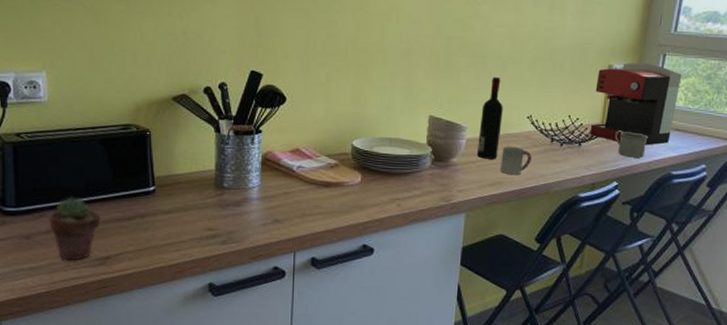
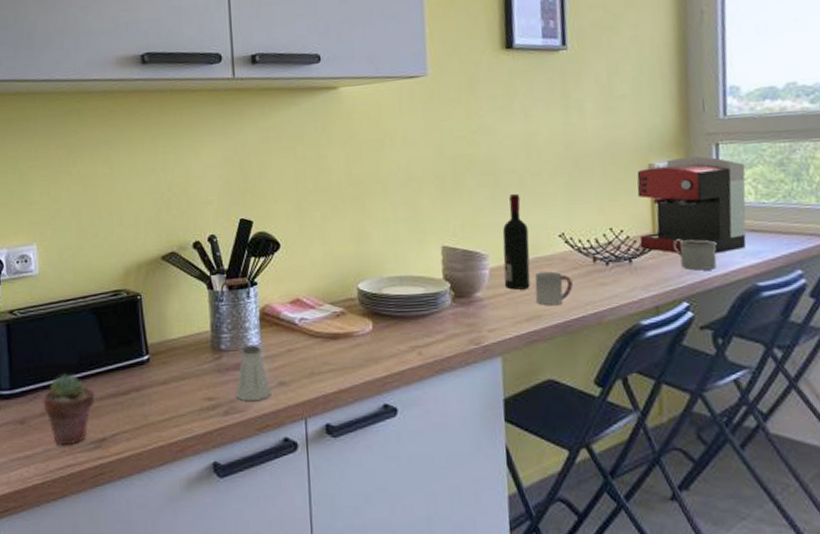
saltshaker: none [234,185,266,235] -> present [236,344,271,402]

